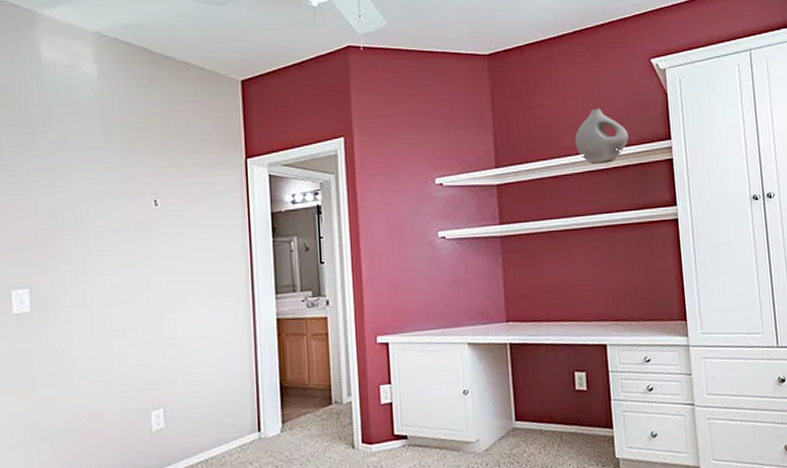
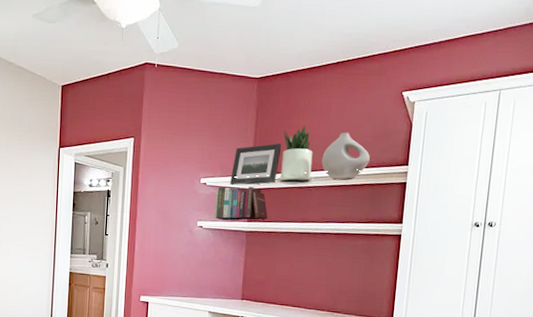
books: none [456,182,524,227] -> present [214,187,268,221]
picture frame: none [471,127,527,183] -> present [230,143,282,186]
planter: none [526,105,570,176] -> present [277,126,314,186]

